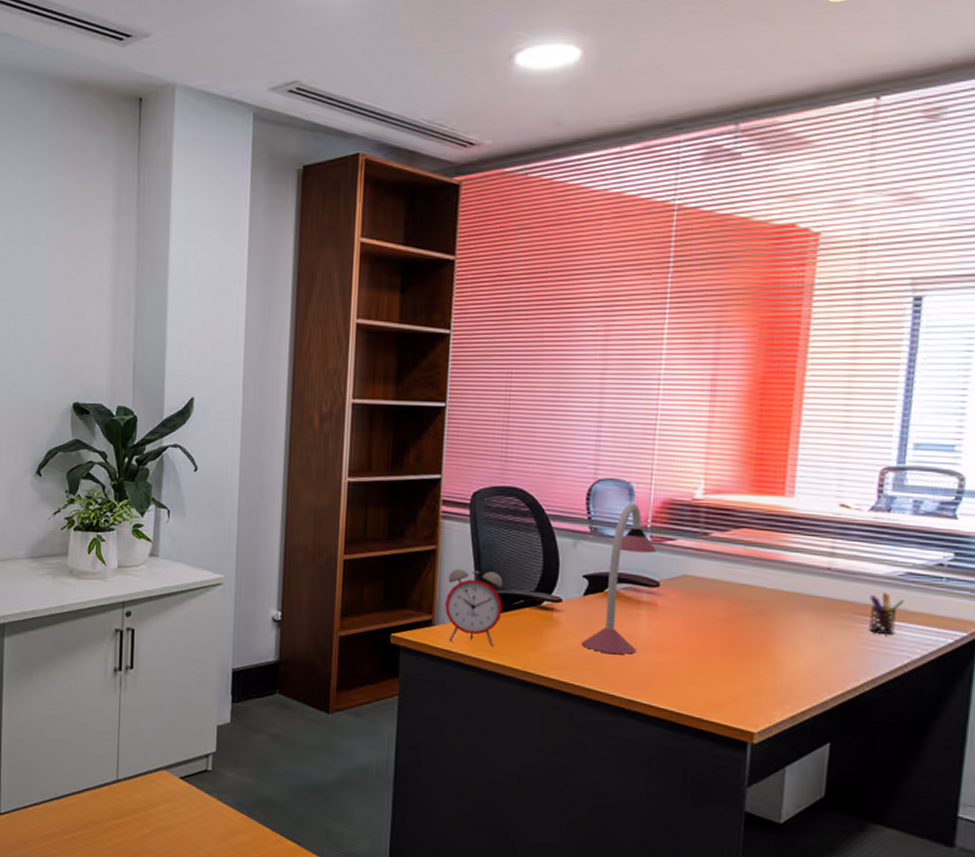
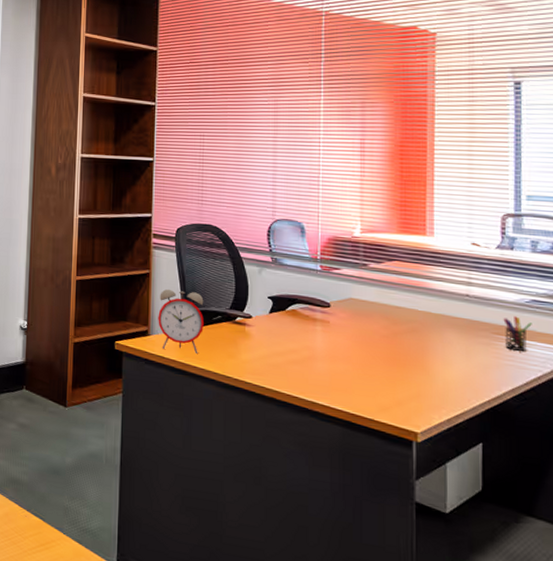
desk lamp: present [582,502,656,654] -> none [270,238,326,363]

